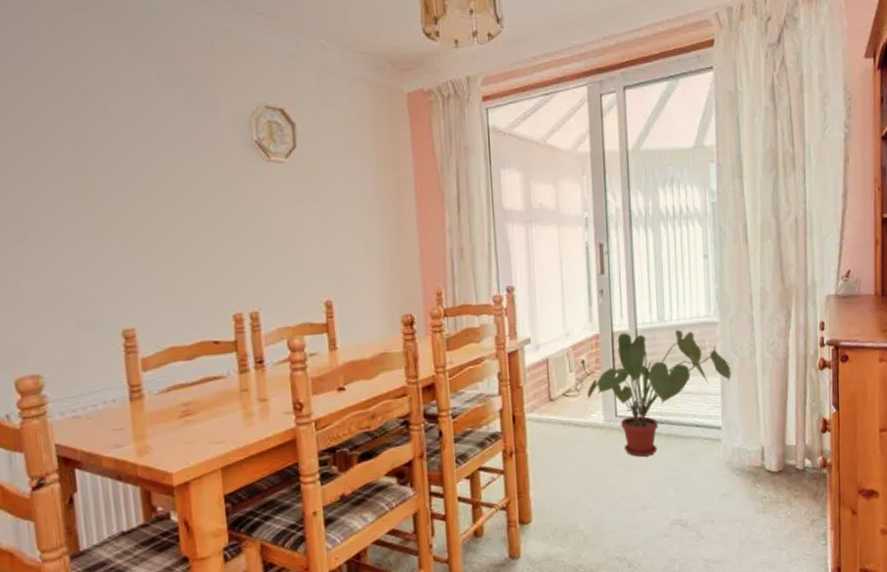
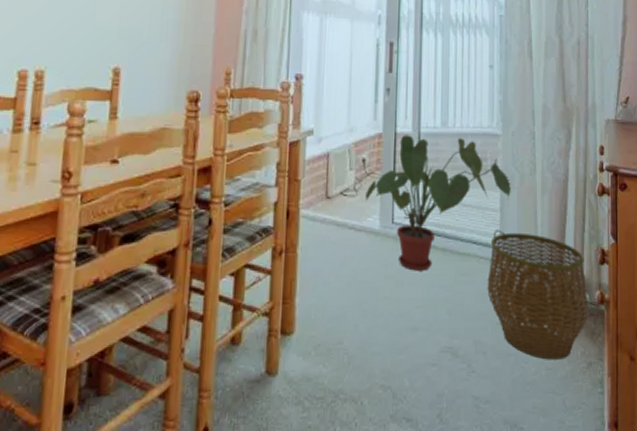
basket: none [712,411,812,522] -> present [487,229,590,360]

